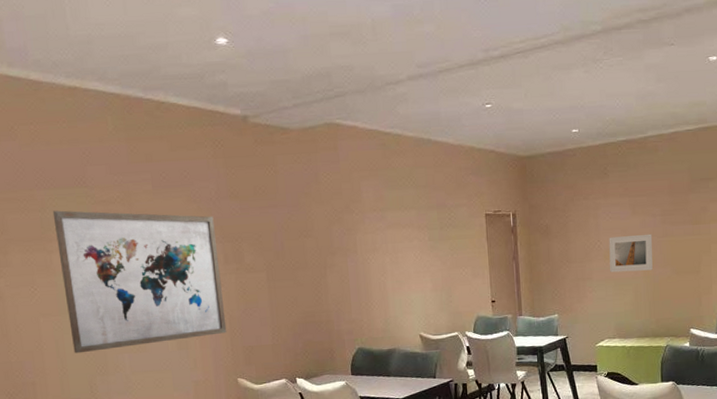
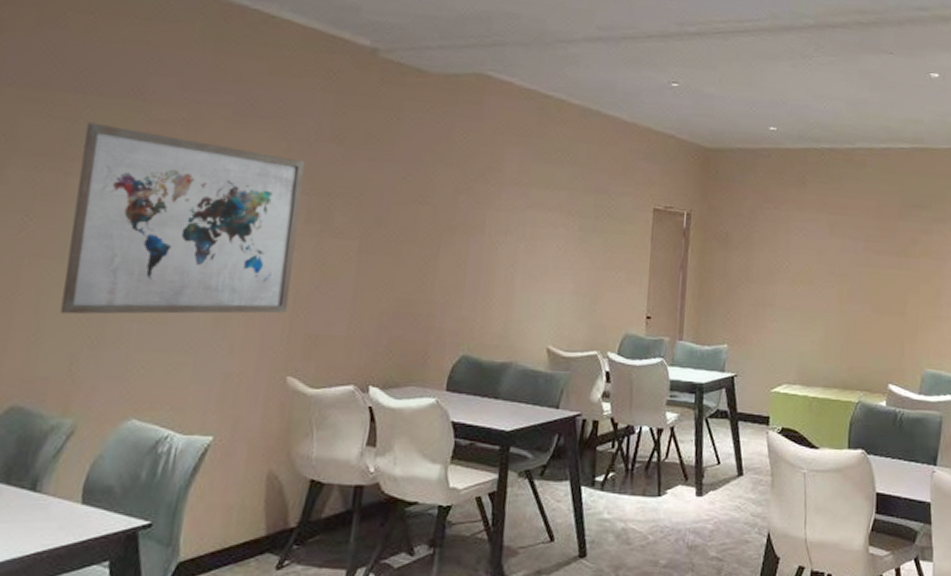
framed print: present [609,233,653,273] -> none [798,258,852,305]

